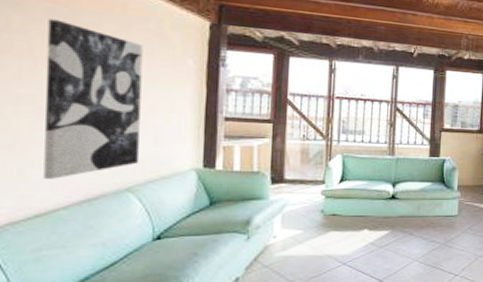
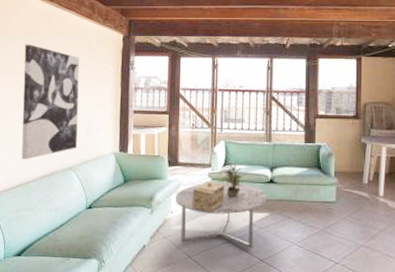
coffee table: none [280,200,388,270] -> present [176,182,267,249]
decorative box: none [300,199,342,234] -> present [192,180,226,213]
potted plant: none [333,178,366,216] -> present [218,162,246,197]

